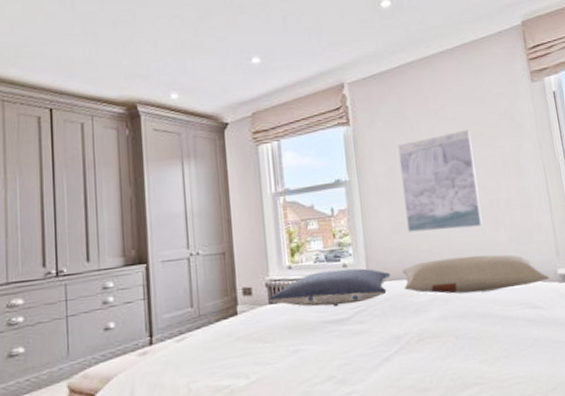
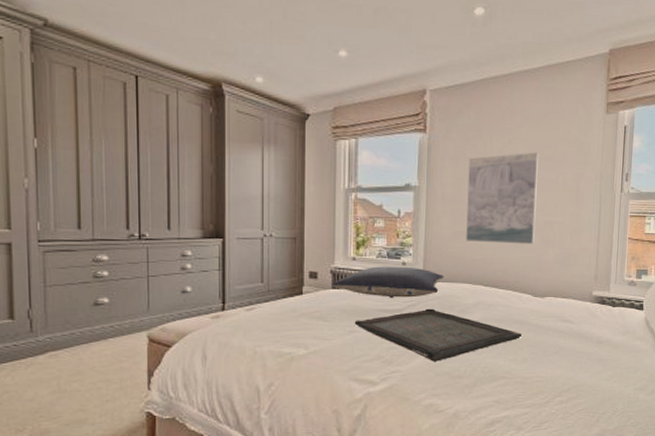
serving tray: none [298,312,488,375] -> present [354,308,522,362]
pillow: present [402,254,549,294] -> none [454,269,584,302]

